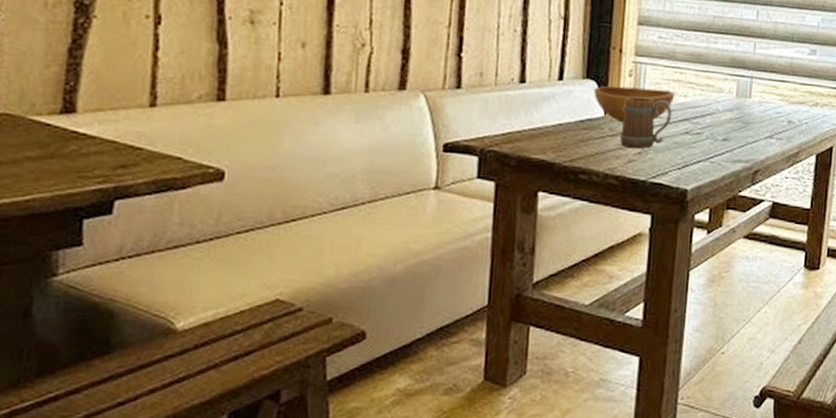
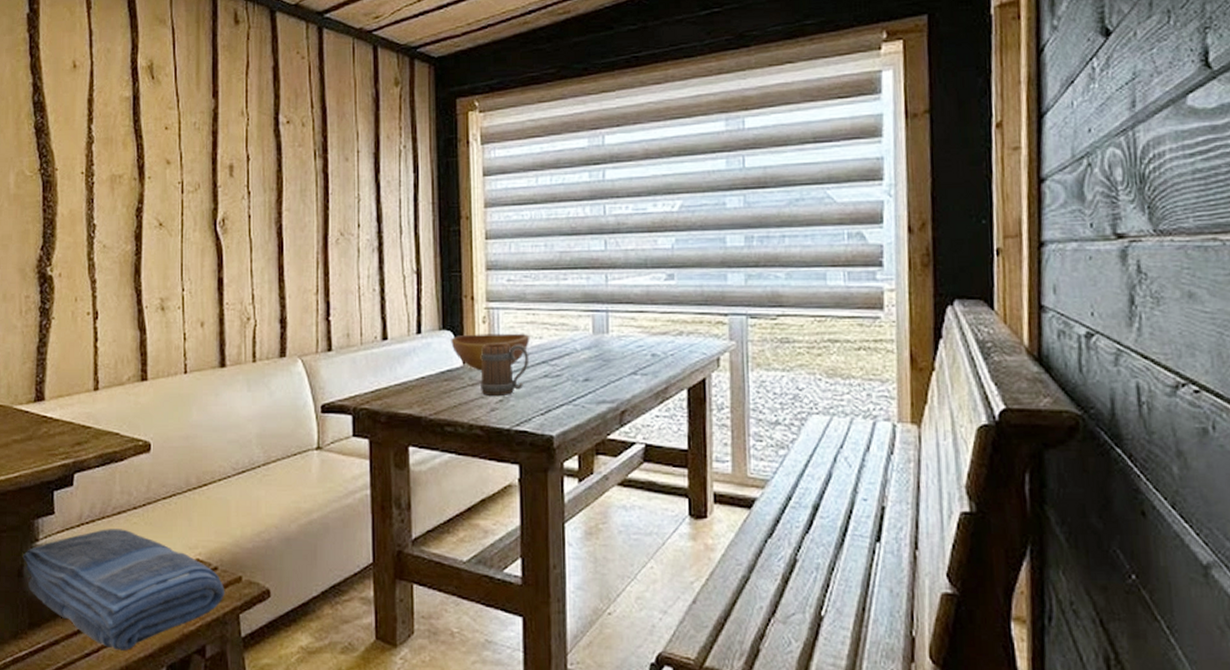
towel: none [32,264,311,398] -> present [23,529,225,651]

